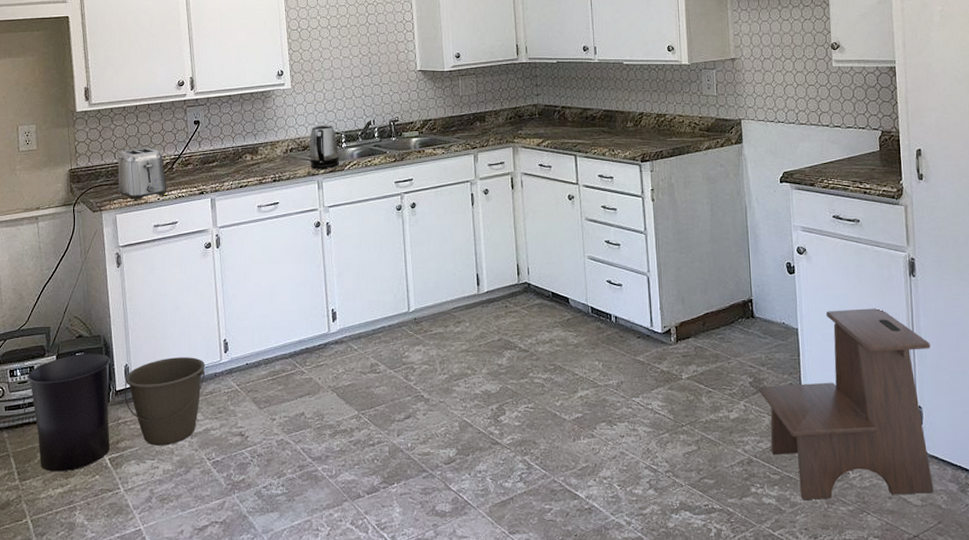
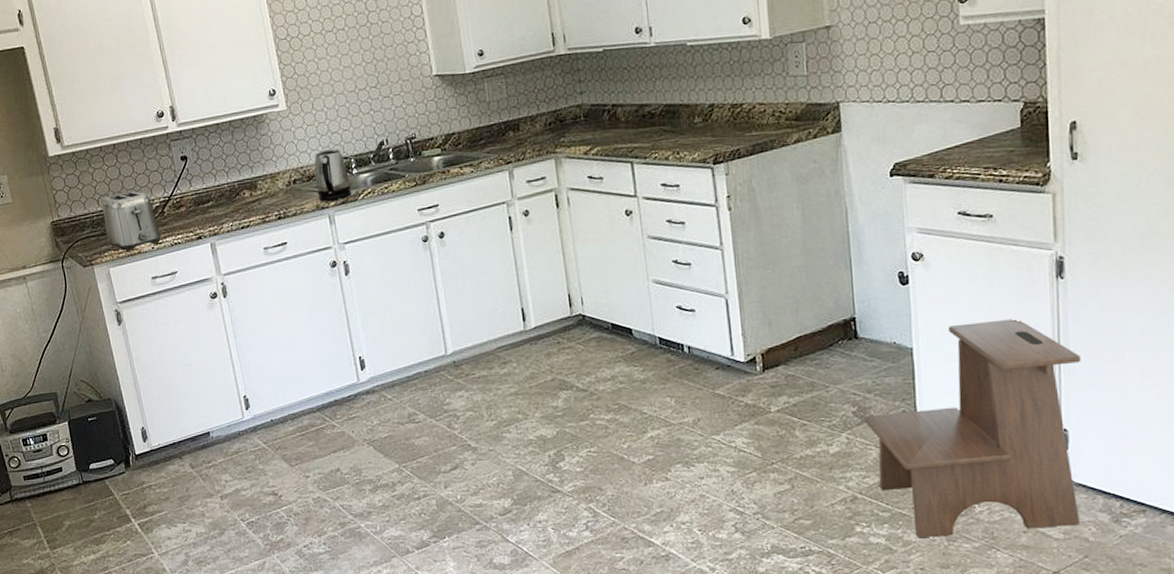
waste bin: present [28,353,110,472] -> none [41,417,138,539]
bucket: present [124,357,206,446] -> none [143,416,228,509]

